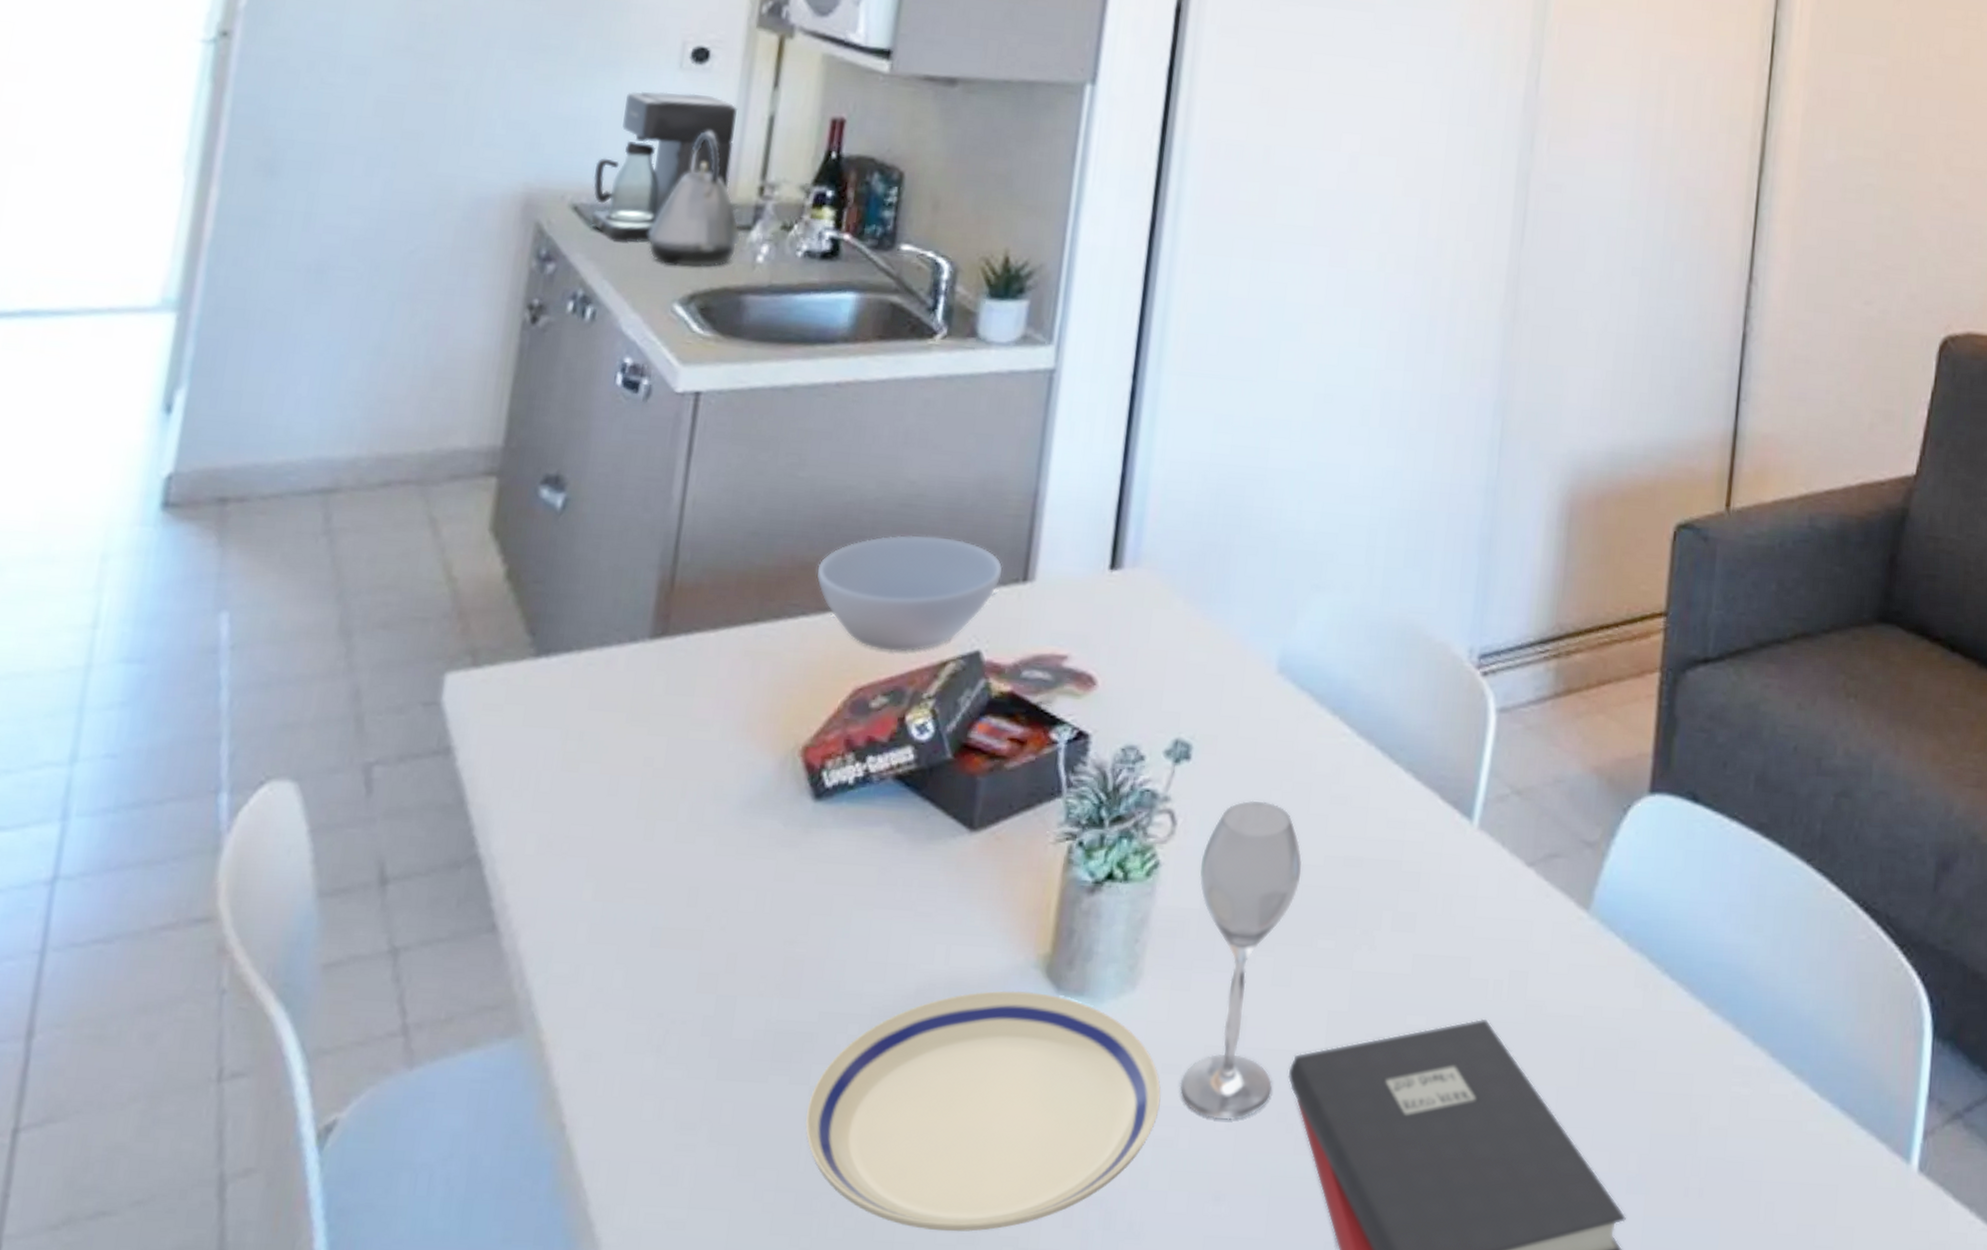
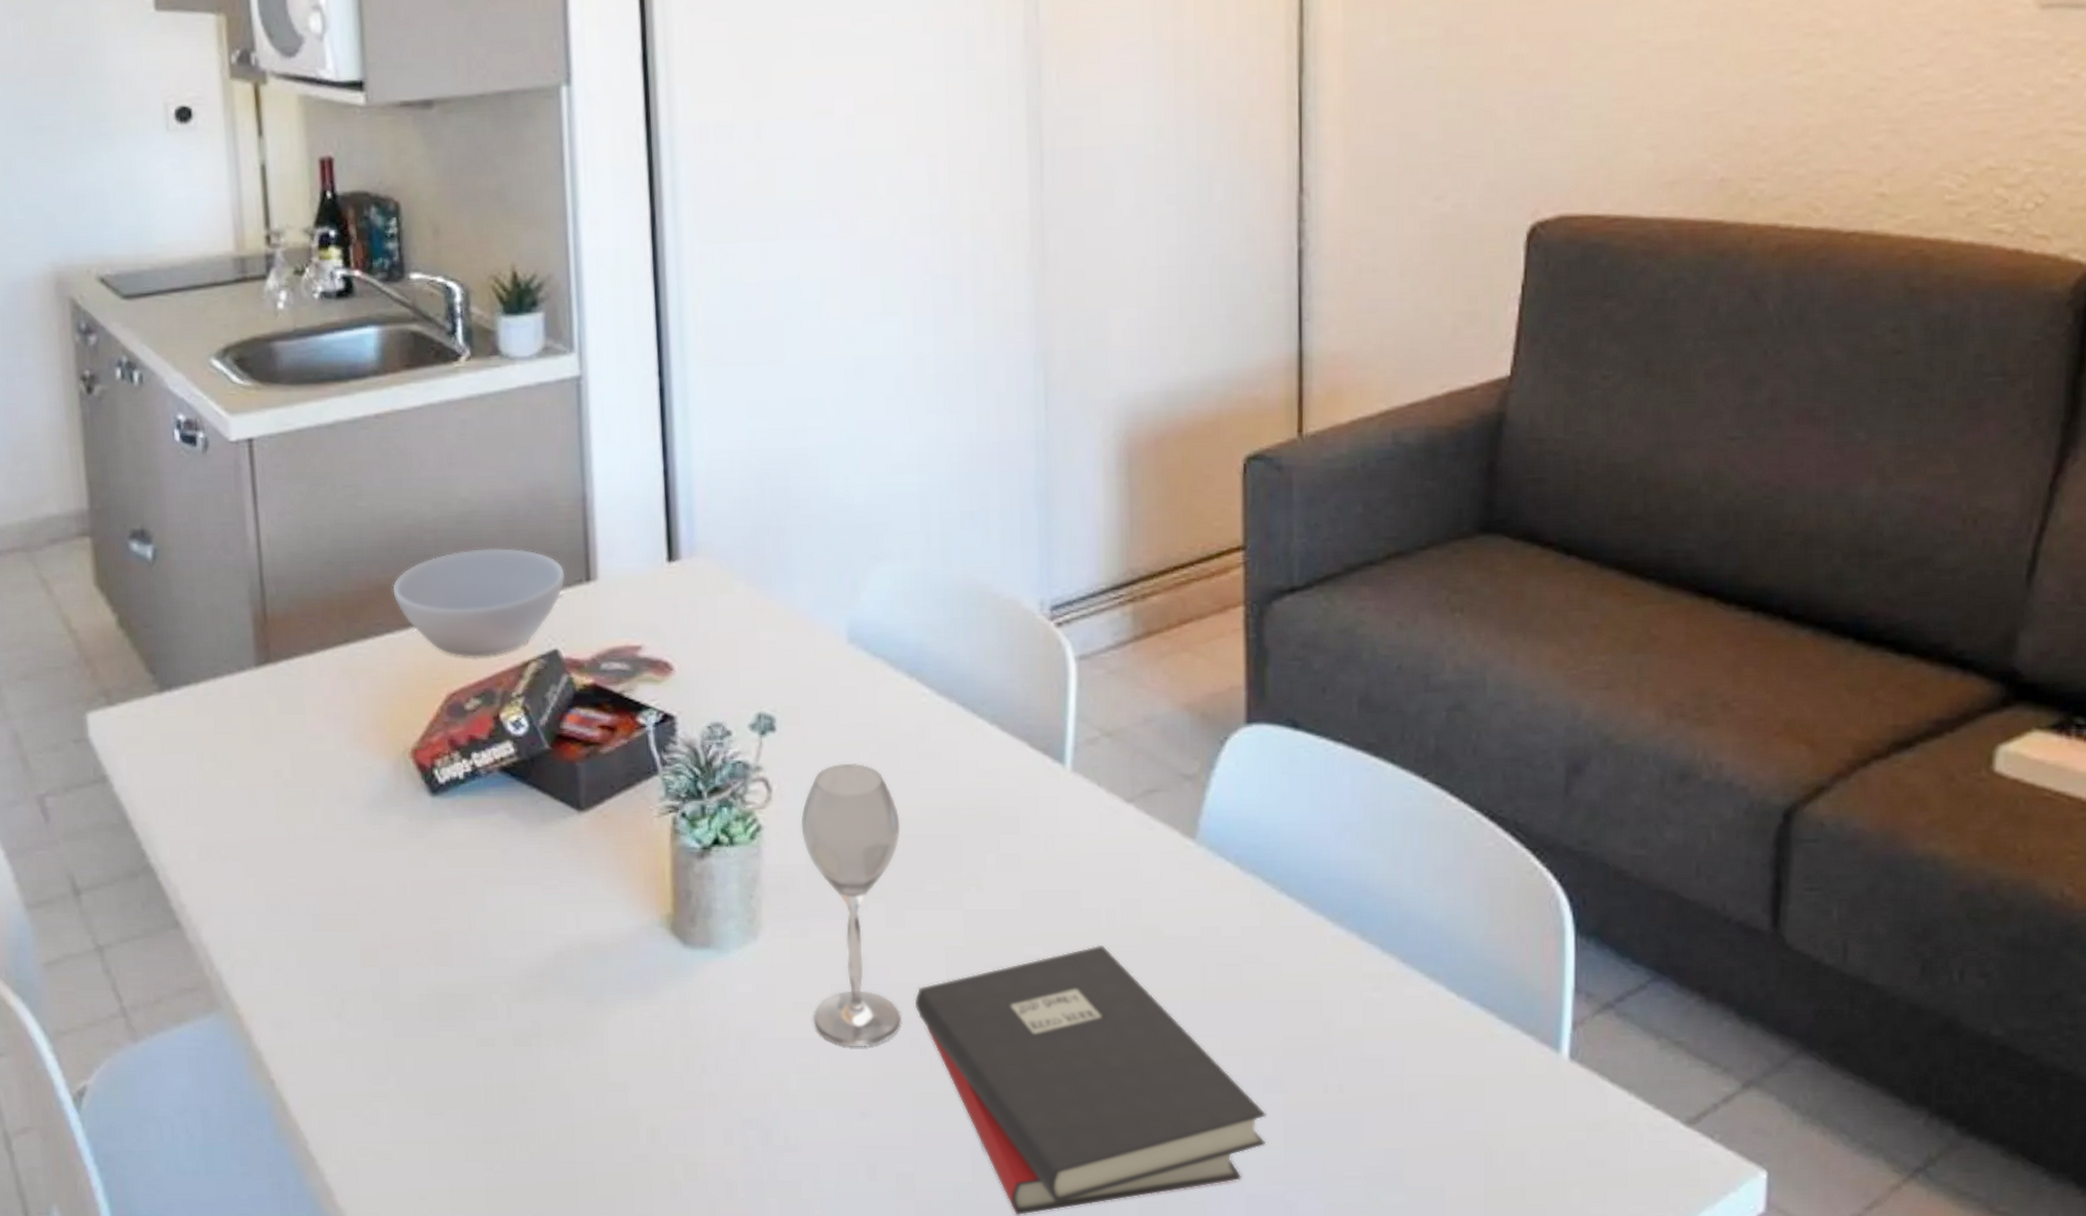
coffee maker: present [590,91,738,242] -> none [110,152,239,305]
kettle: present [648,130,741,268] -> none [173,188,258,323]
plate: present [805,990,1161,1232] -> none [478,948,797,1152]

